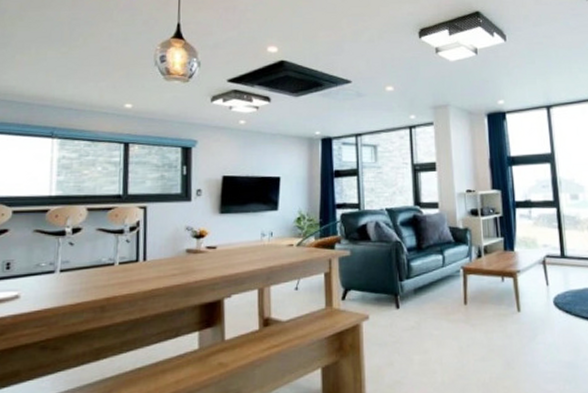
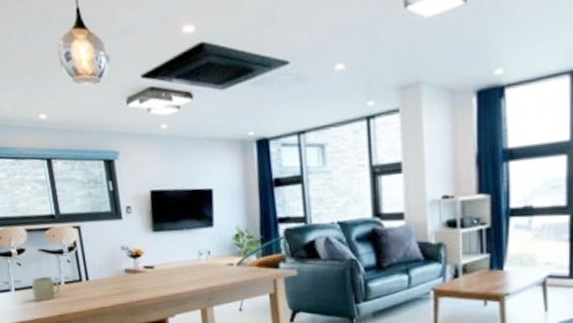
mug: none [80,257,113,283] -> present [31,277,60,301]

